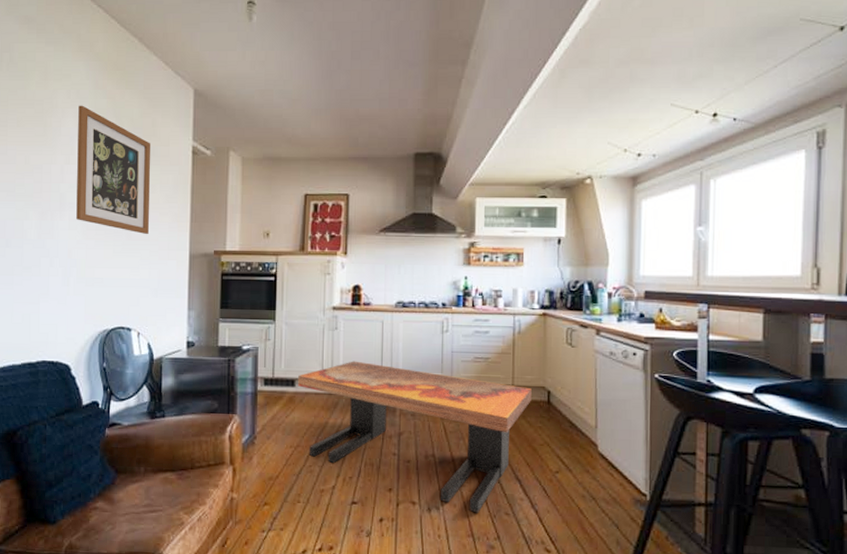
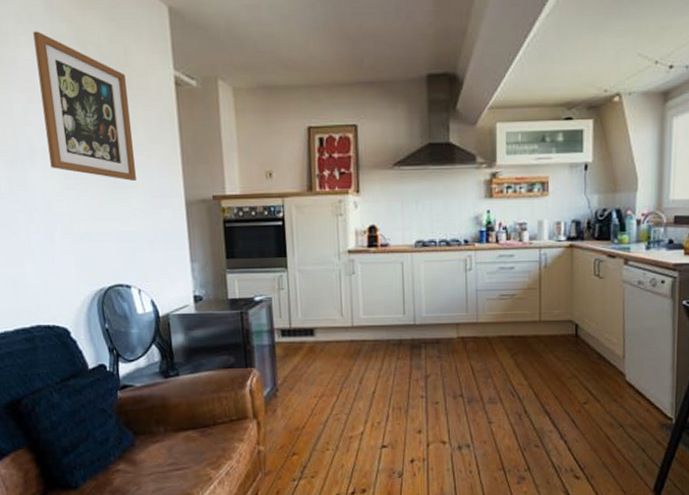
coffee table: present [298,361,532,513] -> none [317,305,559,448]

